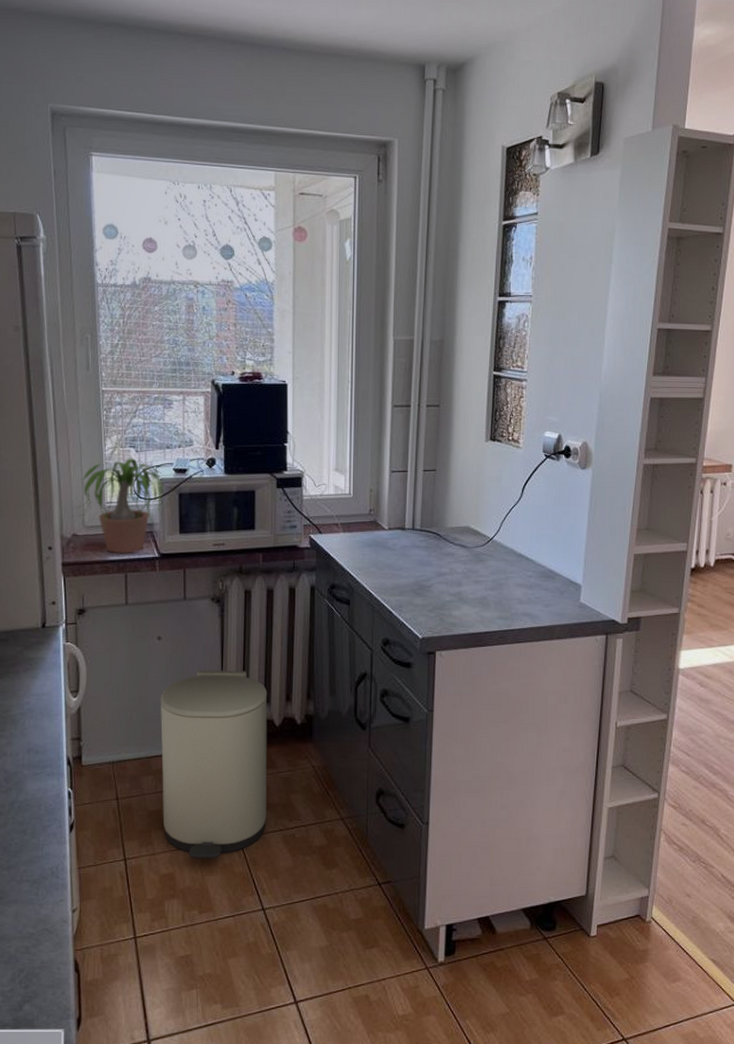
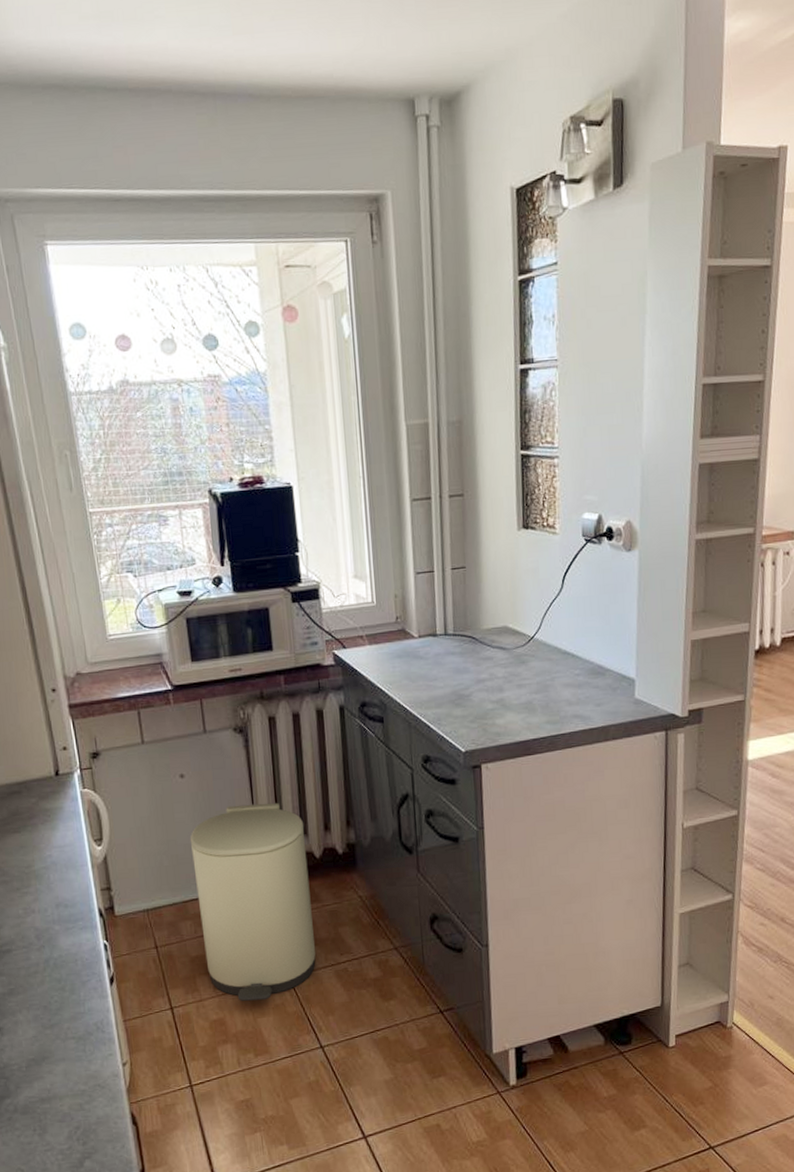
potted plant: present [73,458,164,553] -> none [73,584,170,689]

